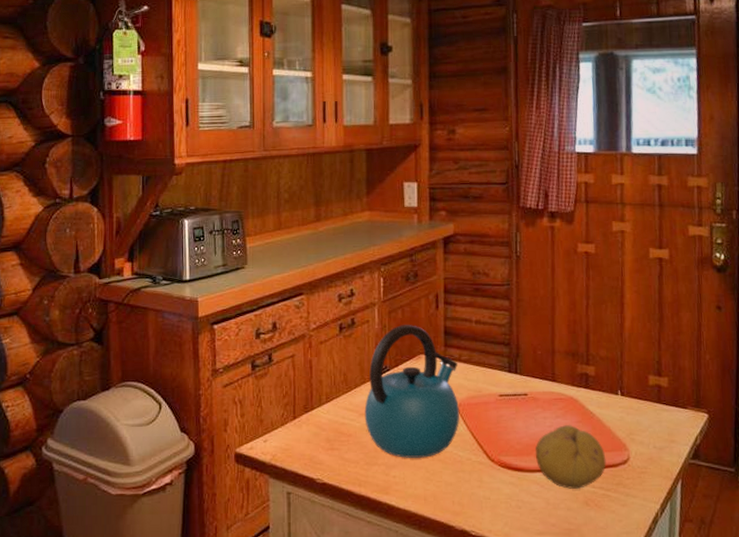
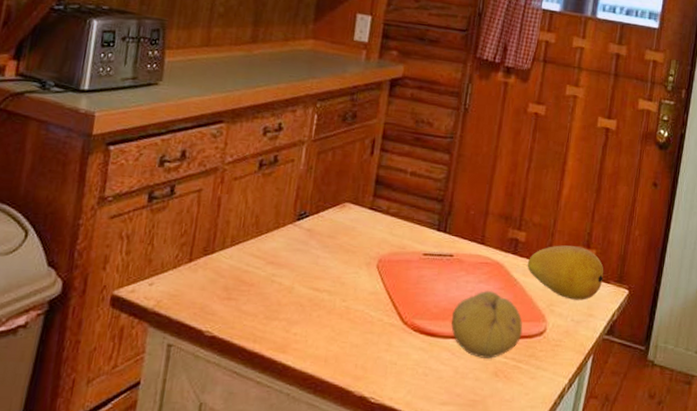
kettle: present [364,325,459,458] -> none [272,168,384,315]
fruit: none [600,375,680,427] -> present [527,245,604,300]

